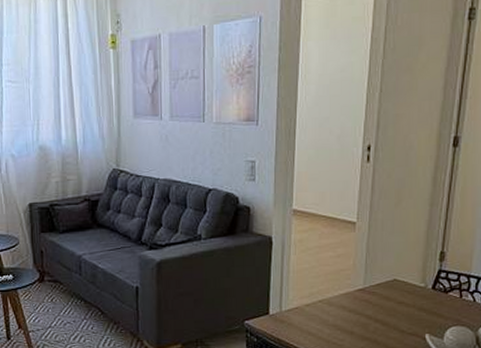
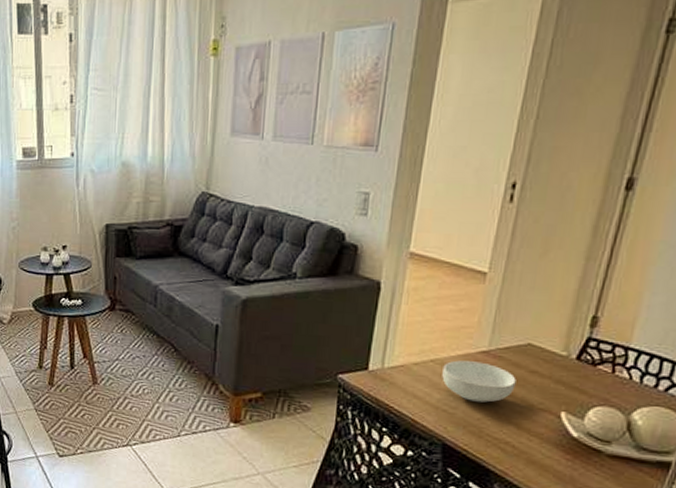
cereal bowl: none [330,298,388,333] -> present [442,360,517,403]

